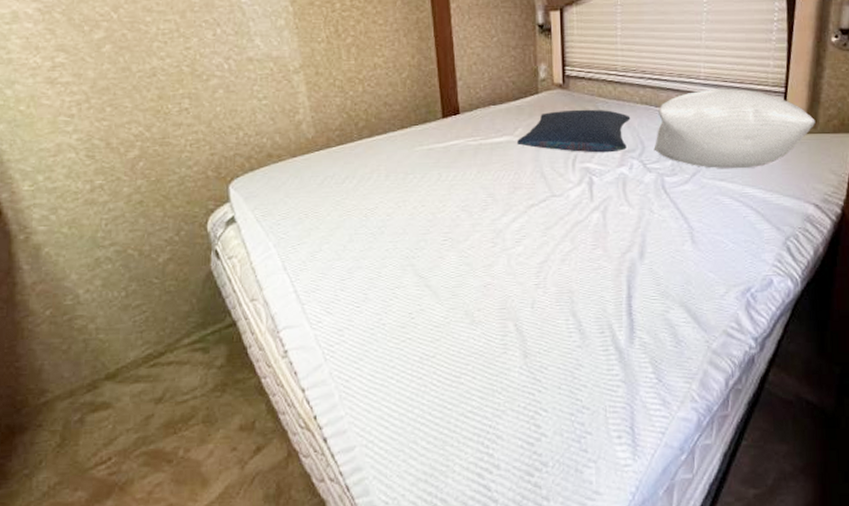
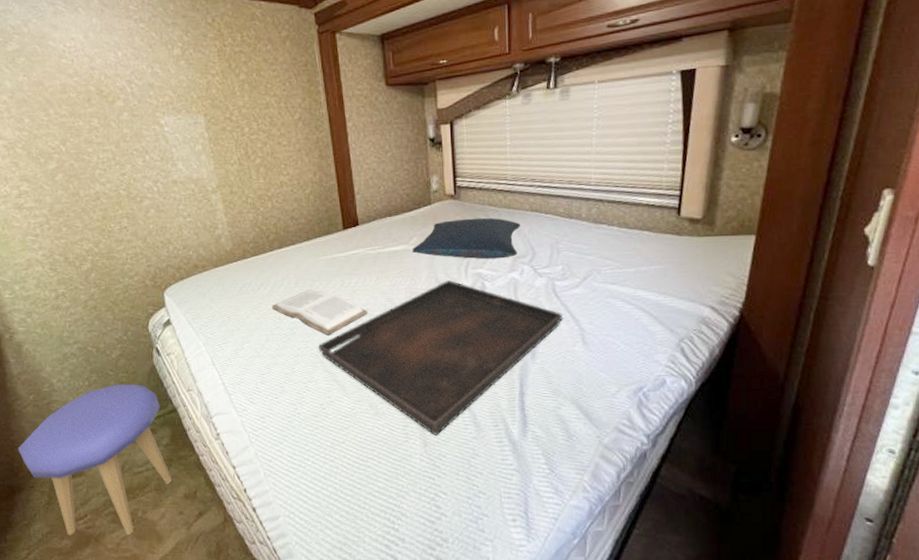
stool: none [24,294,226,485] -> present [18,384,173,536]
book: none [357,183,466,235] -> present [271,289,367,335]
serving tray: none [410,174,671,345] -> present [319,279,562,435]
pillow: present [654,88,816,169] -> none [544,193,713,273]

